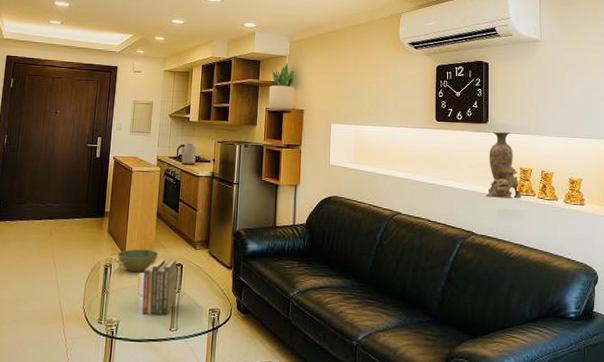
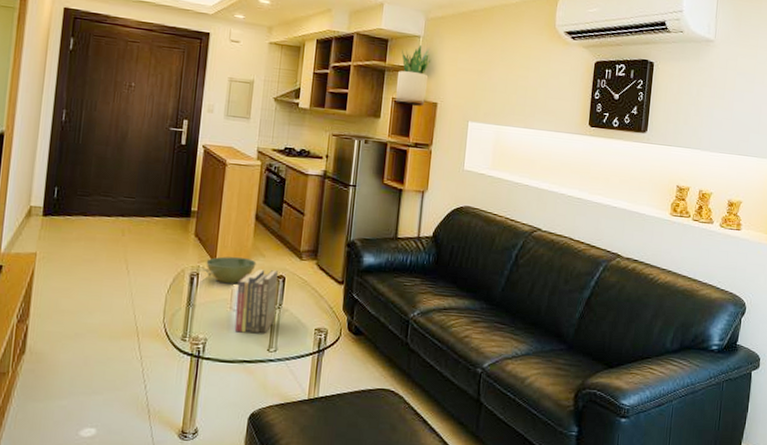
kettle: present [176,143,197,165] -> none [281,133,306,161]
vase with dog figurine: present [485,131,522,199] -> none [636,143,676,220]

